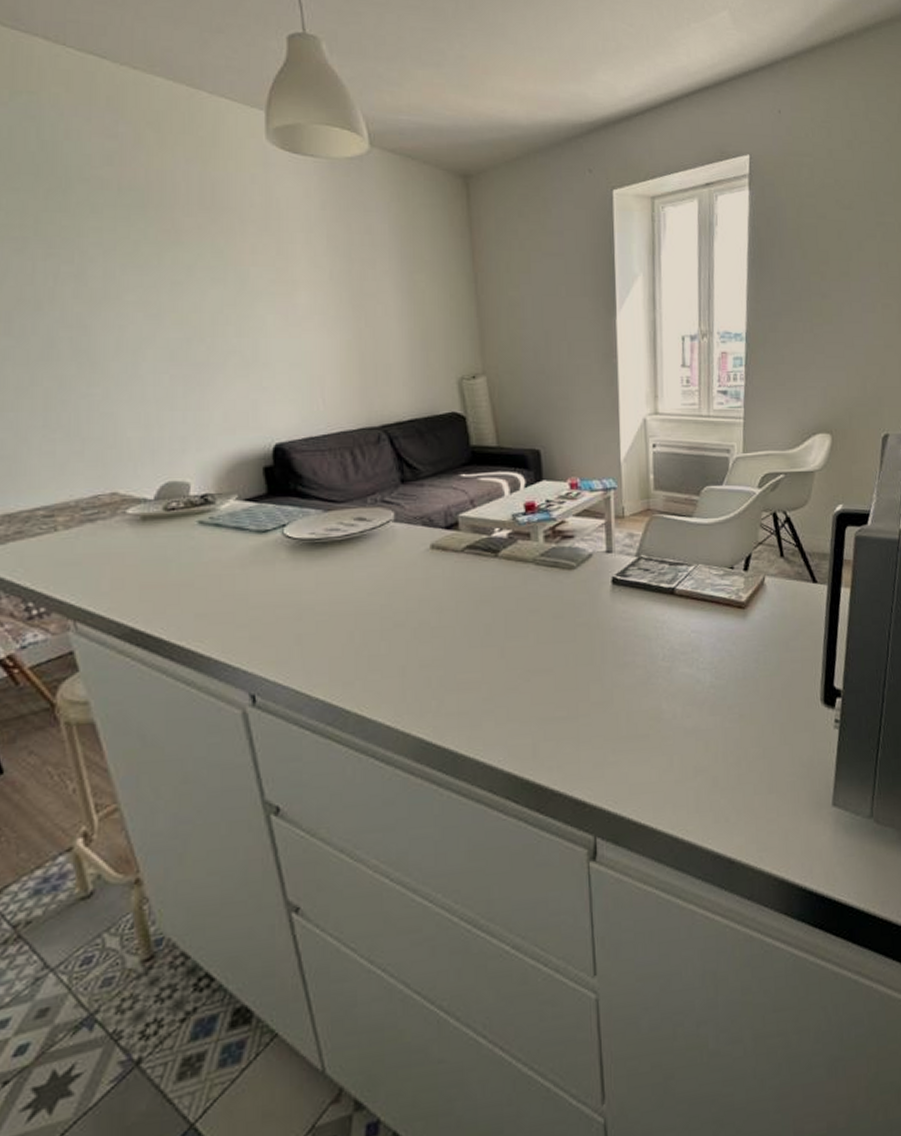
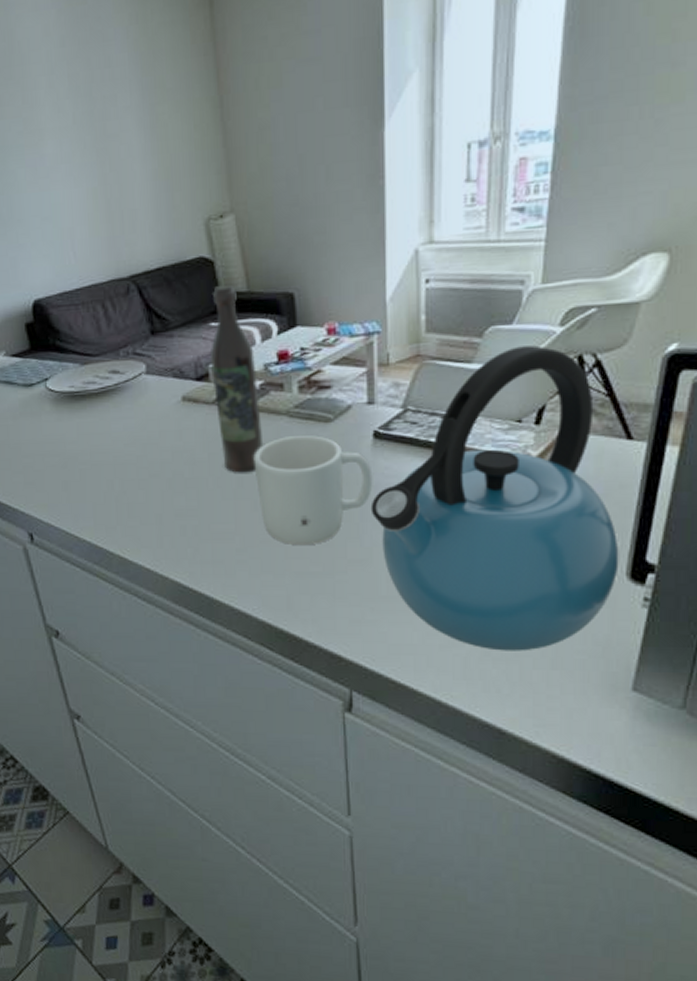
wine bottle: none [459,439,511,620] -> present [209,284,264,473]
mug: none [501,581,613,691] -> present [253,434,373,546]
kettle: none [610,503,815,781] -> present [370,345,619,651]

